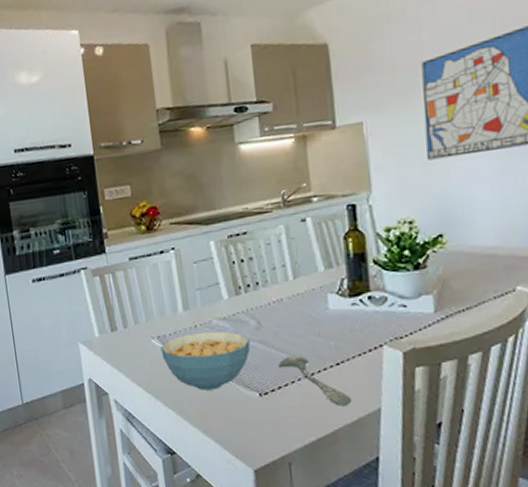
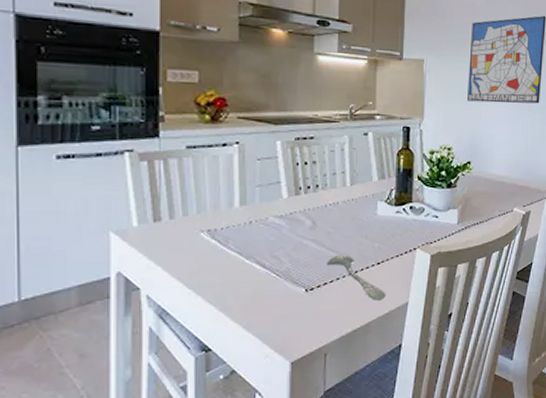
cereal bowl: present [161,331,251,390] -> none [209,228,303,286]

